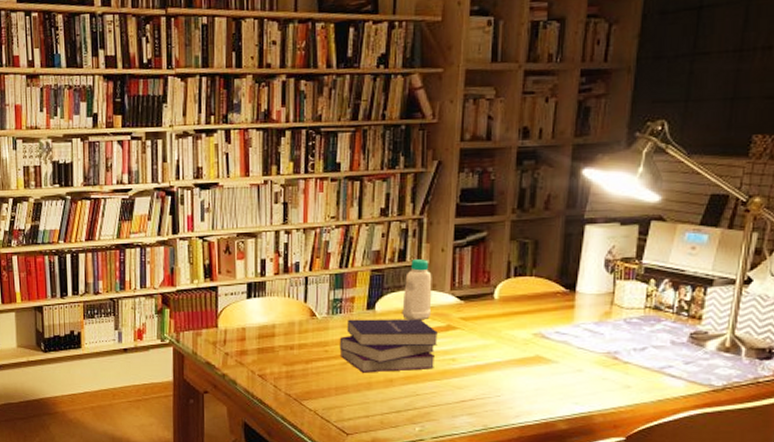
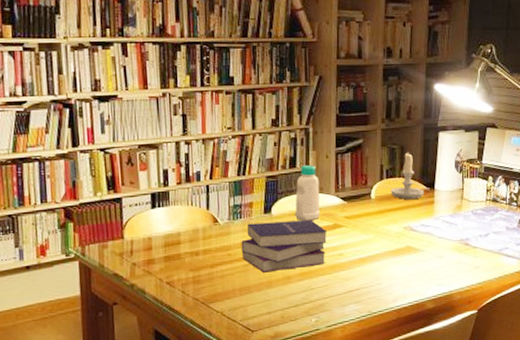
candle: none [518,247,563,303] -> present [390,152,425,200]

